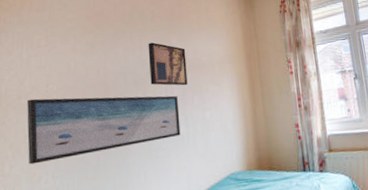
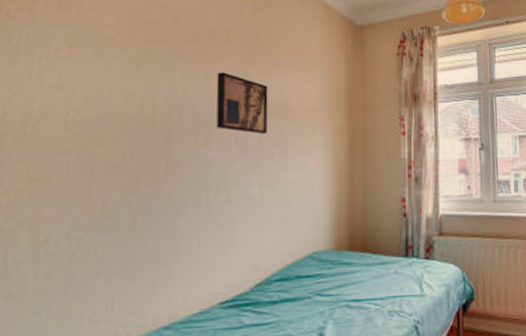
wall art: present [27,95,181,165] -> none [31,129,253,218]

